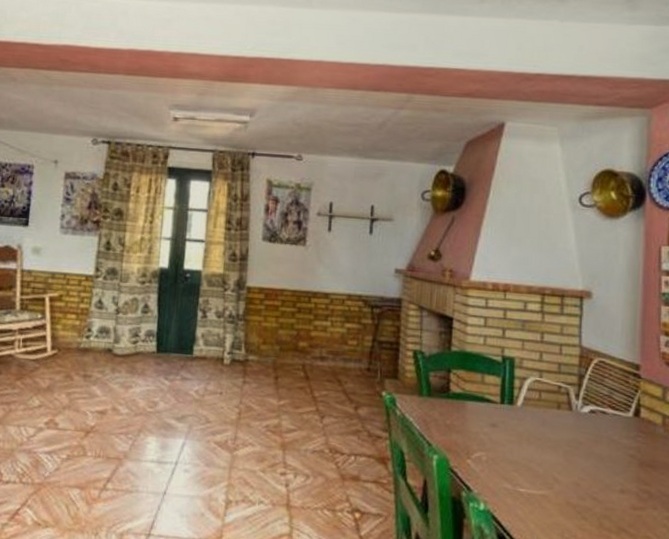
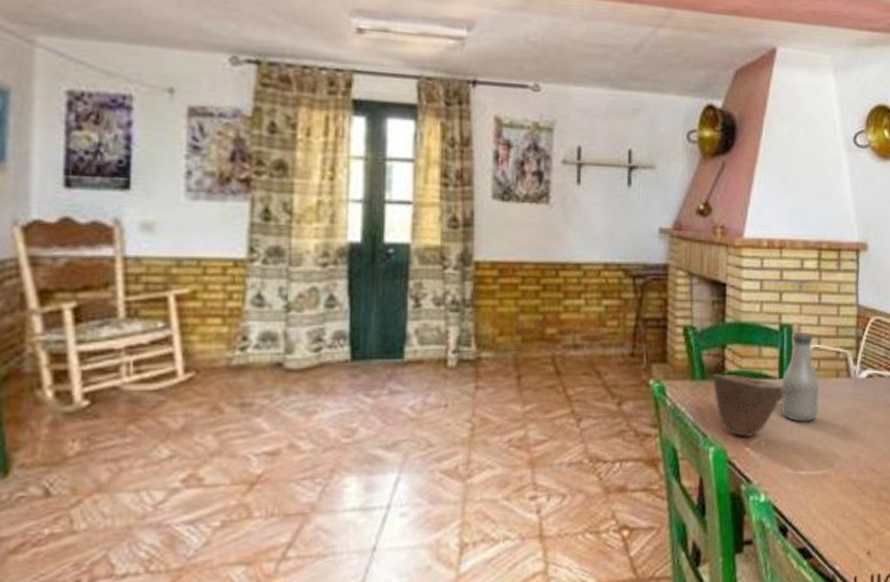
bowl: none [438,393,504,451] -> present [713,374,783,437]
bottle: none [502,365,541,445] -> present [781,332,820,422]

